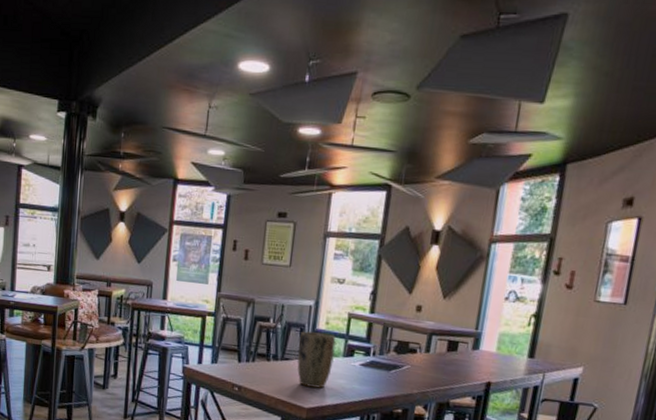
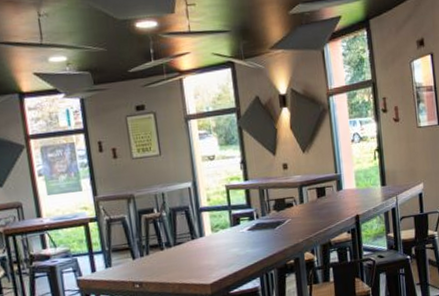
plant pot: present [297,331,336,389] -> none [186,209,224,264]

